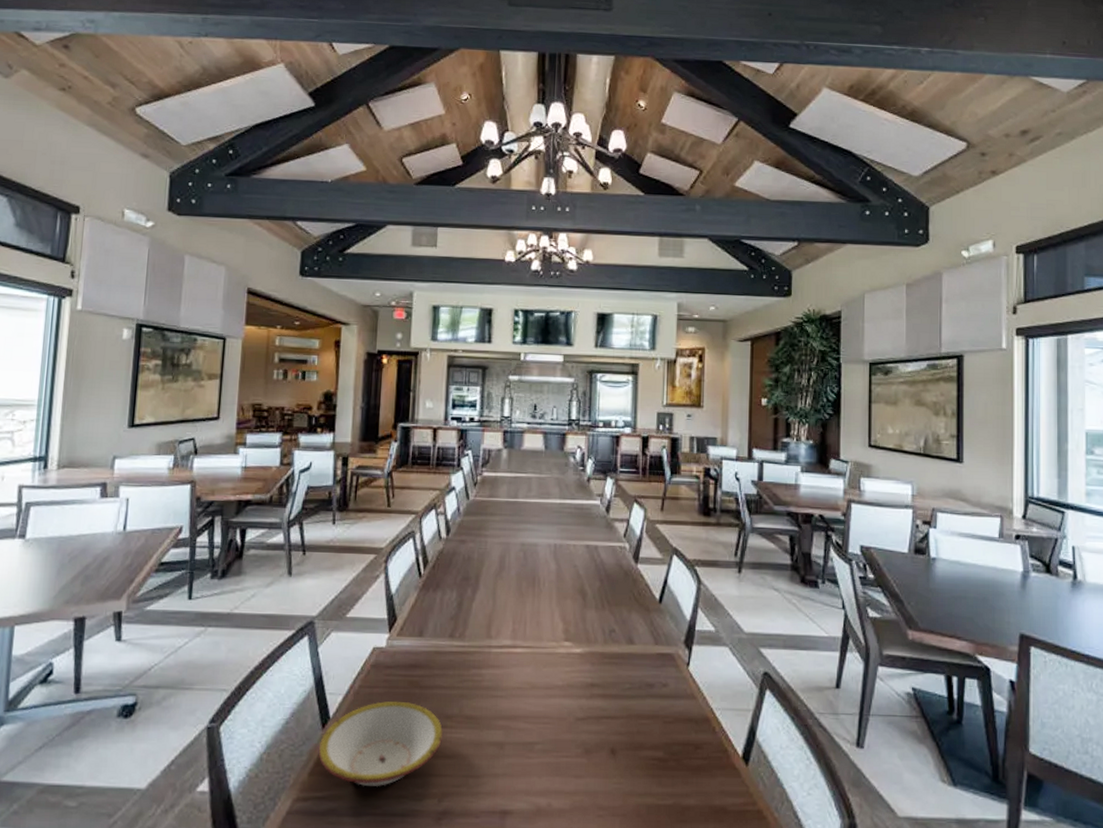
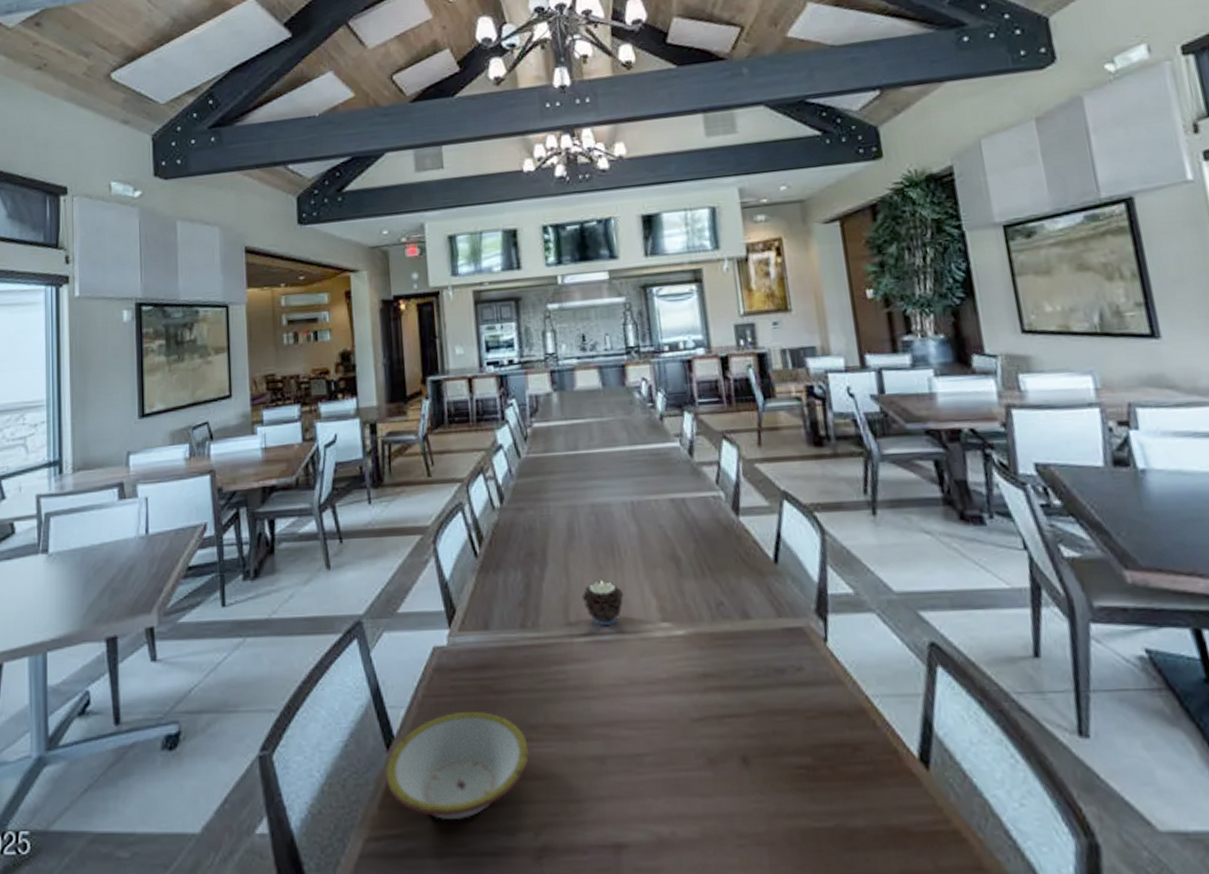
candle: none [503,604,538,640] -> present [581,580,624,625]

